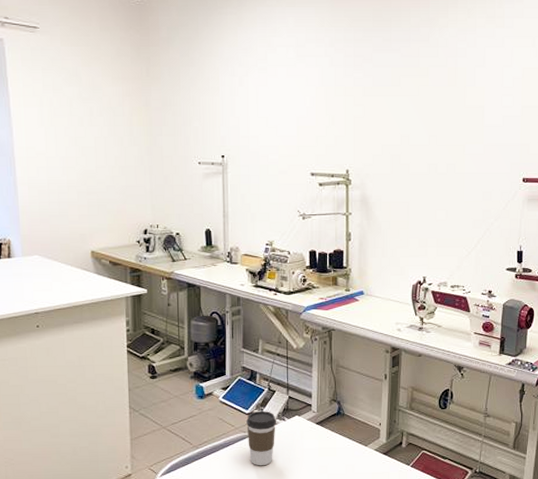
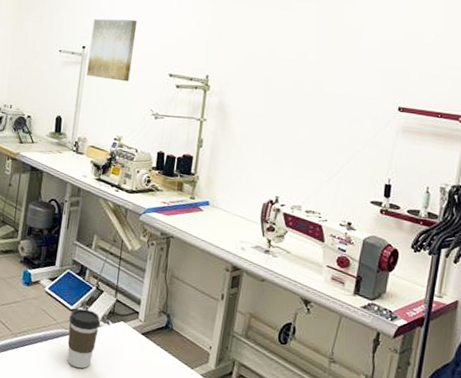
wall art: none [229,122,273,186] -> present [87,18,137,82]

